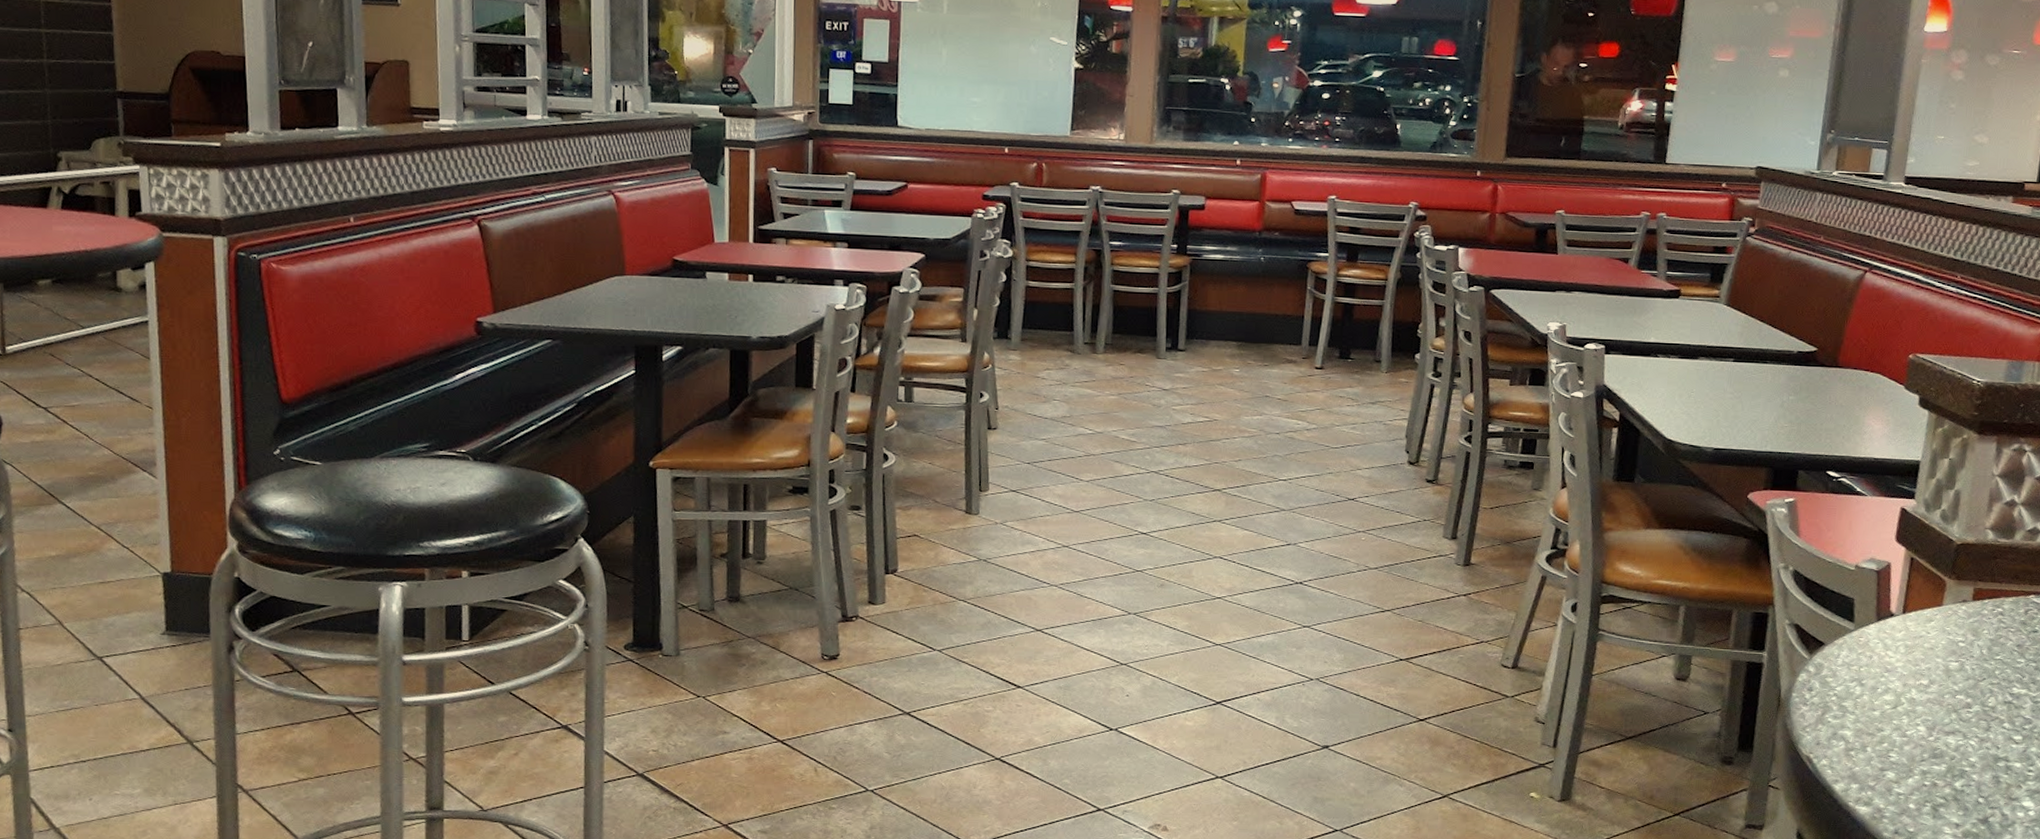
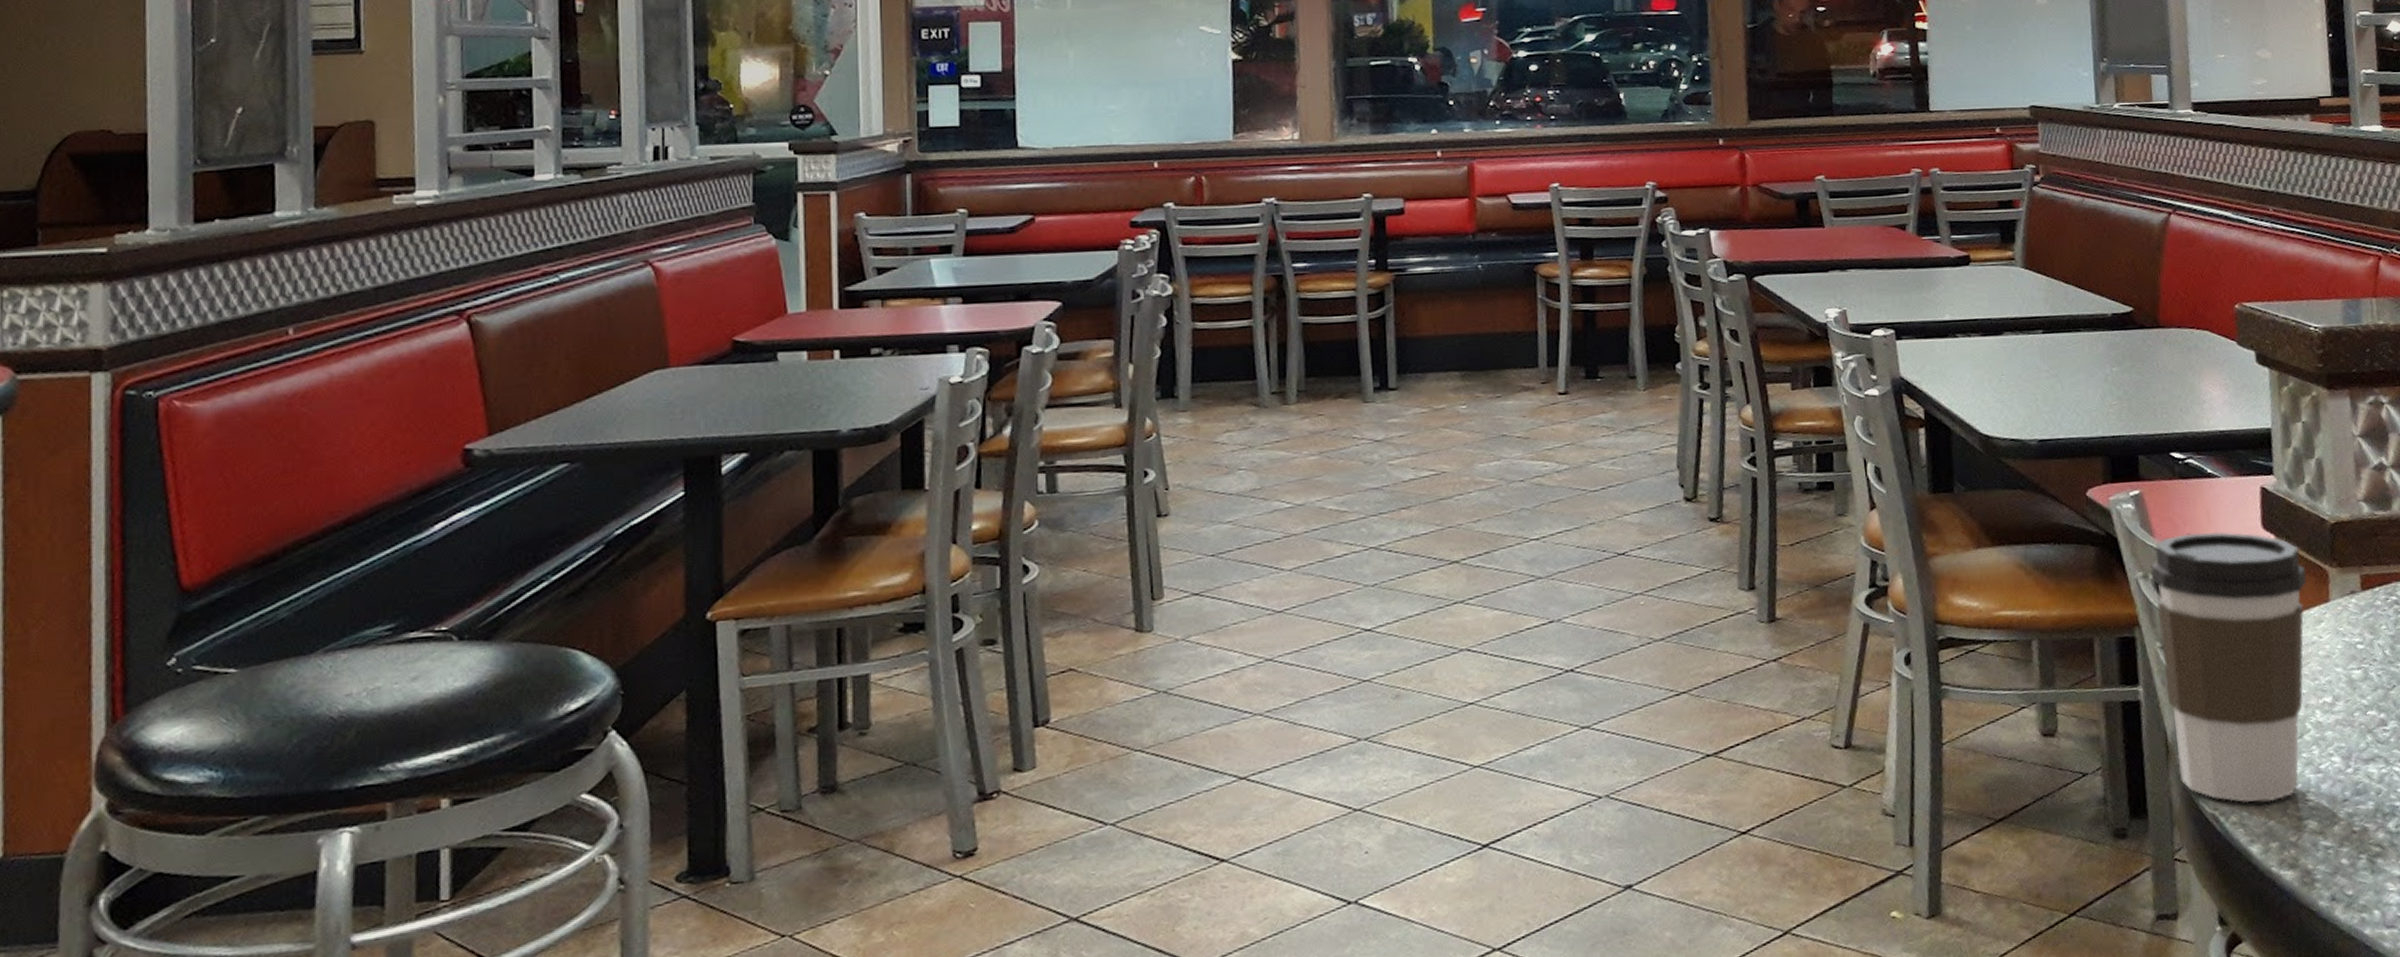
coffee cup: none [1786,538,1927,754] -> present [2151,531,2307,804]

